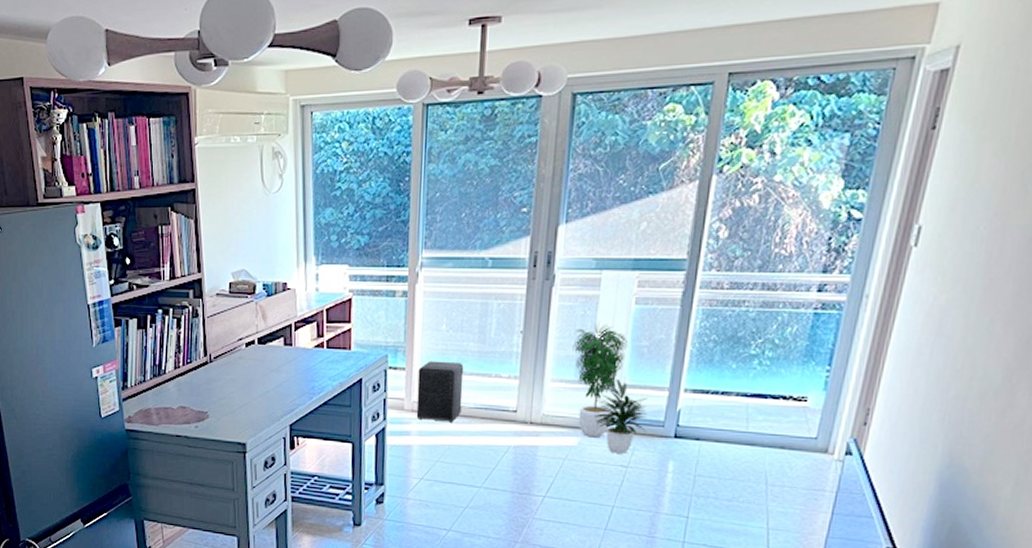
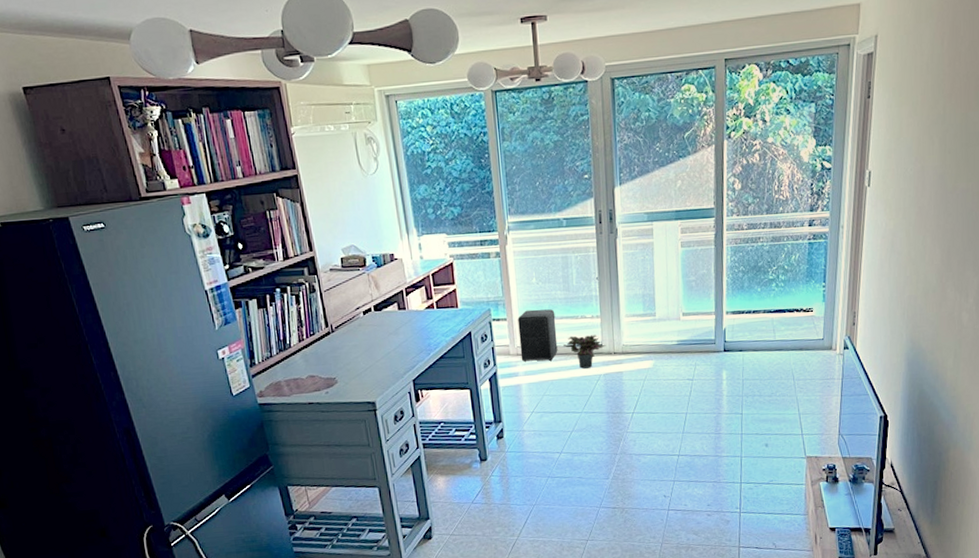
potted plant: none [469,396,522,437] -> present [564,335,606,369]
potted plant: present [572,324,647,454] -> none [638,265,703,370]

